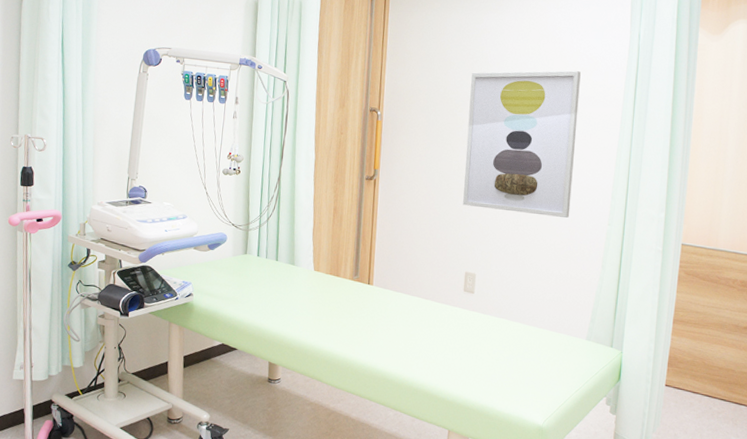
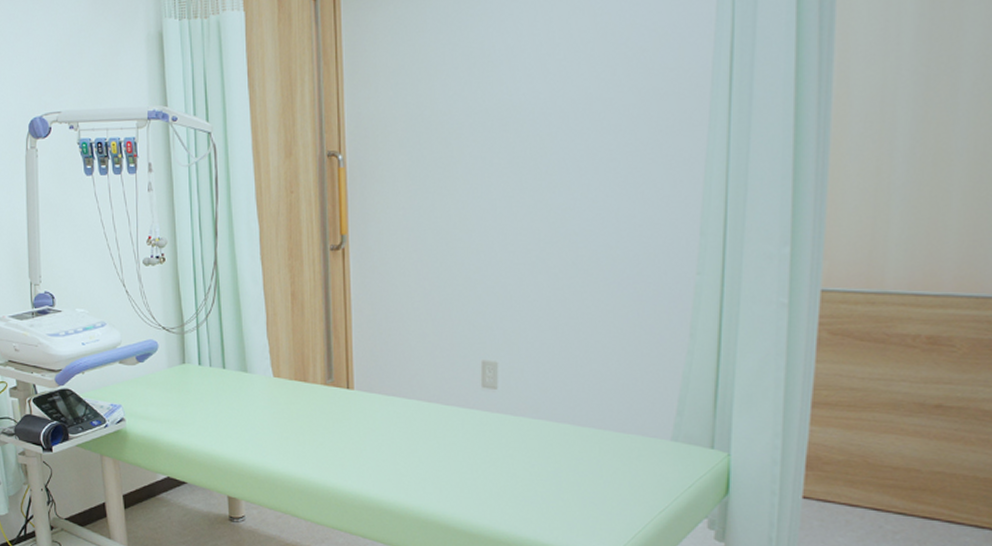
wall art: present [463,70,581,218] -> none [469,52,639,271]

